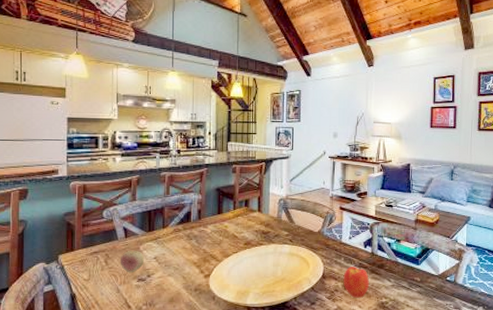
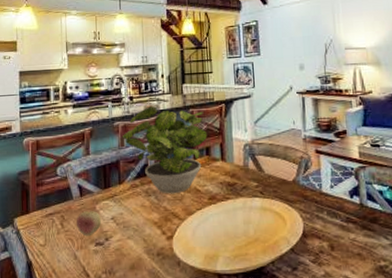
potted plant: none [168,160,248,239] -> present [122,106,208,194]
apple: present [343,267,369,298] -> none [328,222,362,261]

